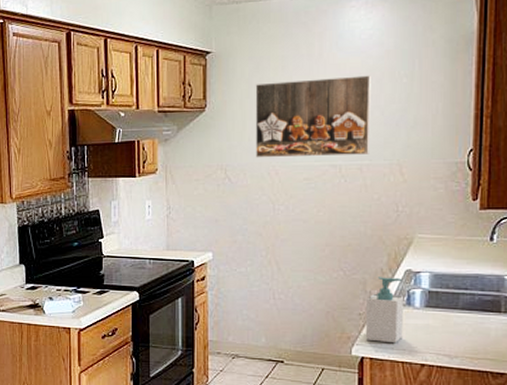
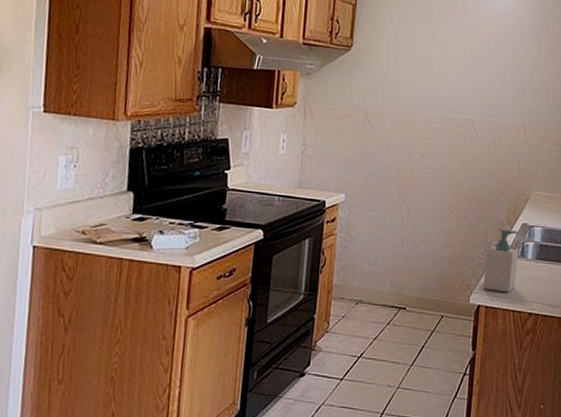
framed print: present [255,75,371,158] -> none [395,31,506,113]

